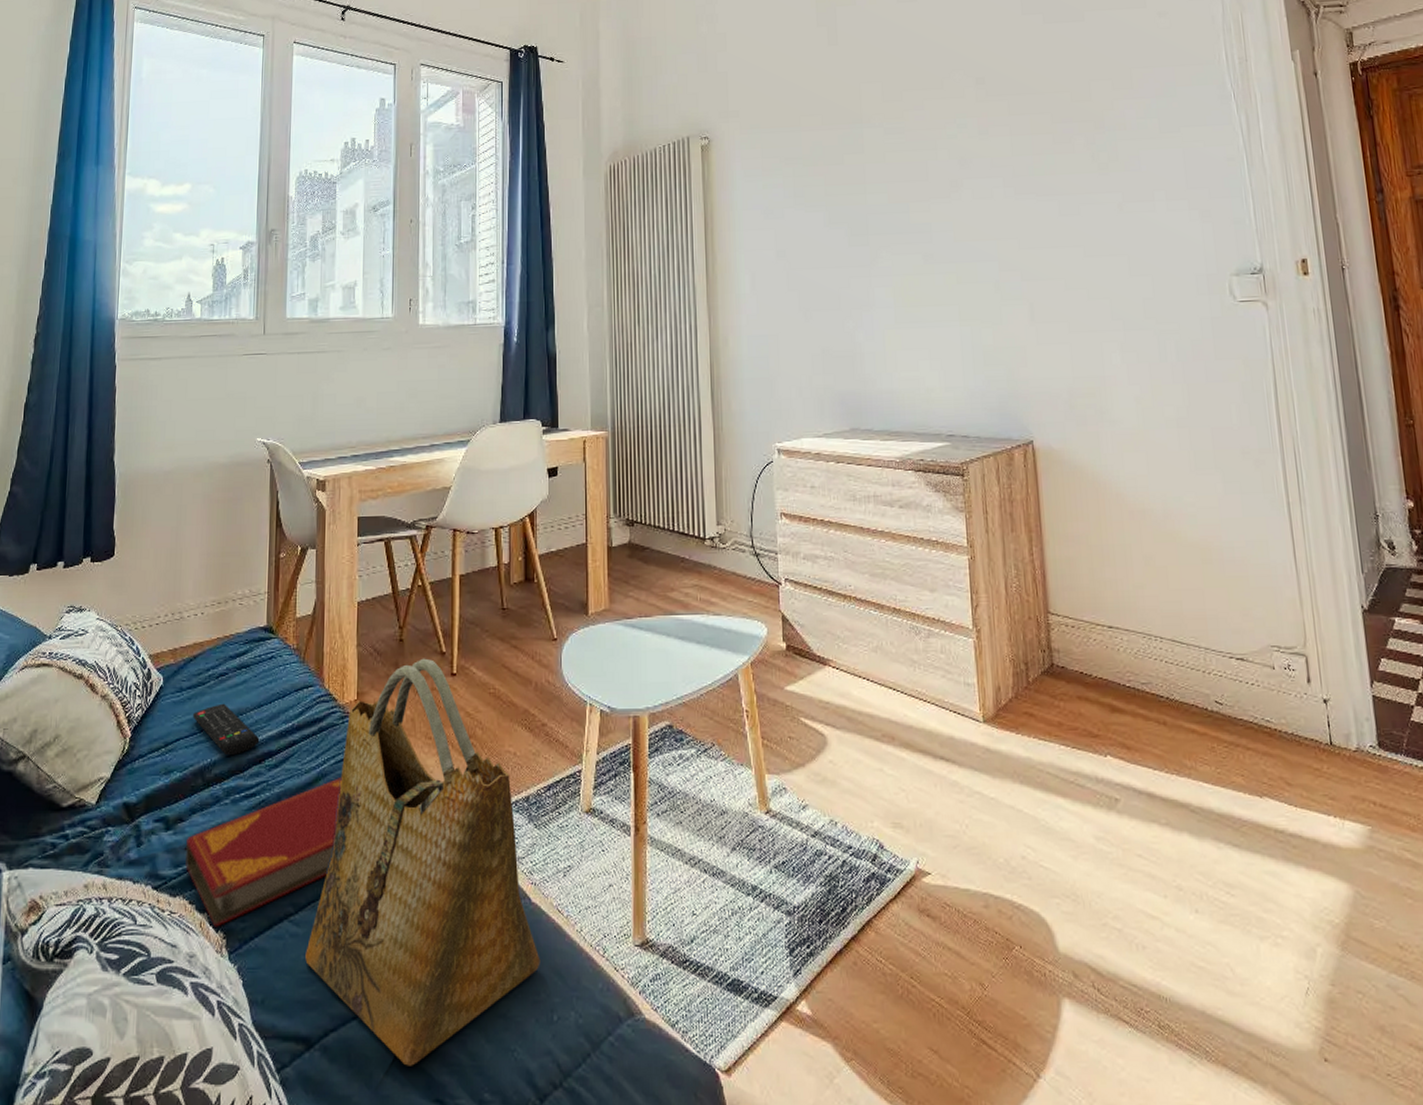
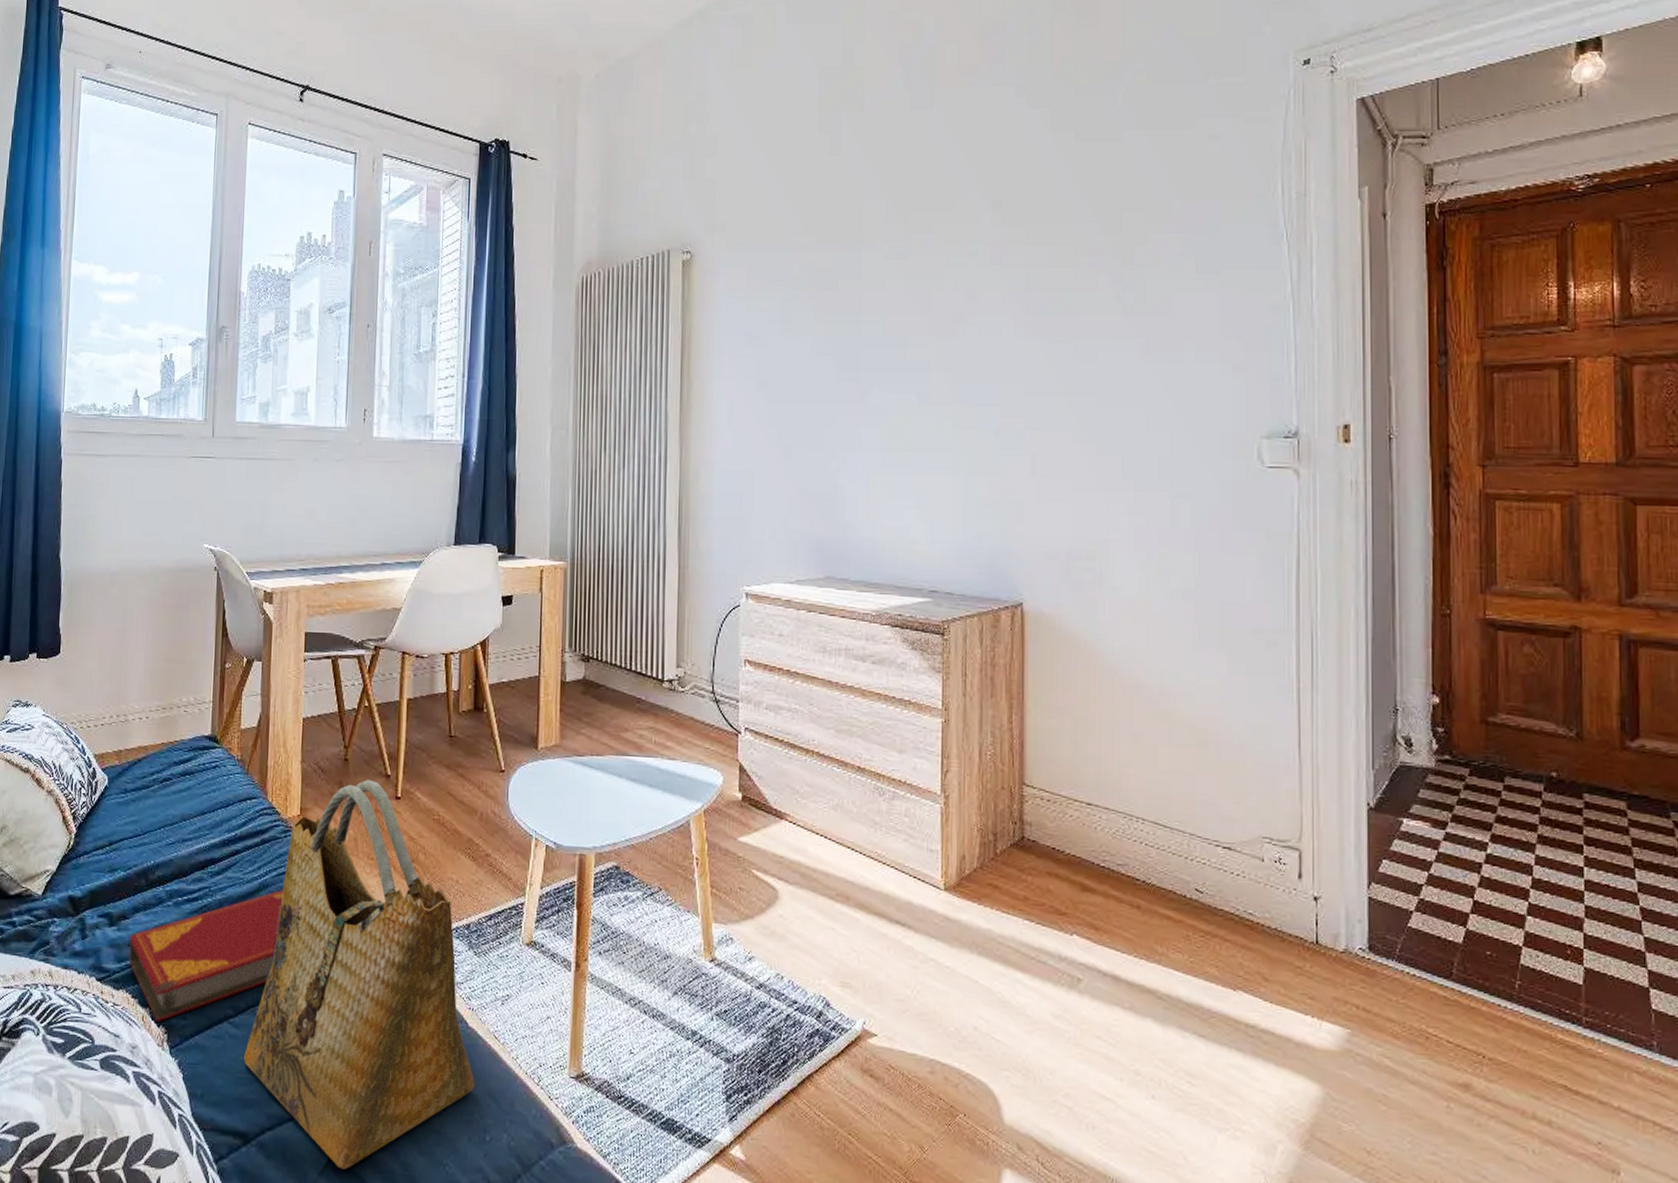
remote control: present [193,703,260,755] -> none [137,808,203,859]

